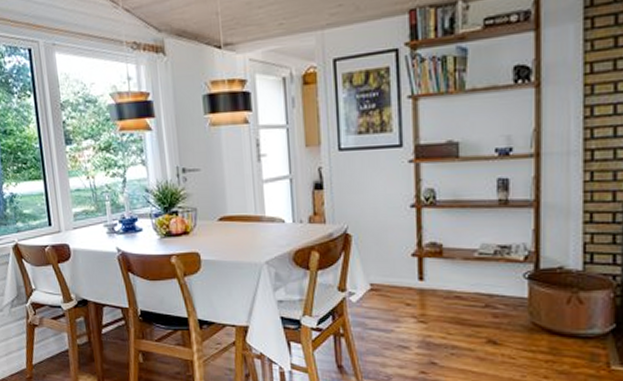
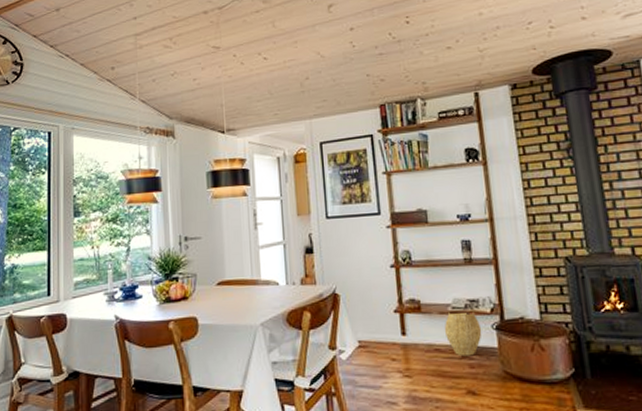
woven basket: none [467,257,511,305] -> present [444,311,482,357]

